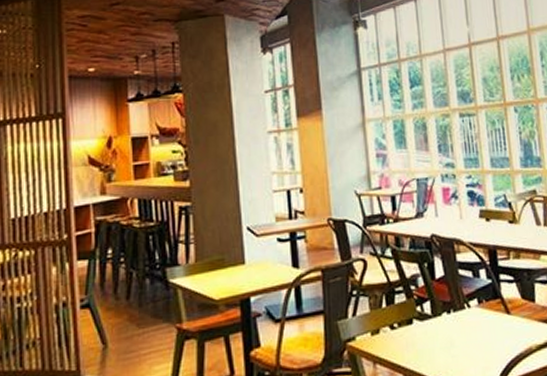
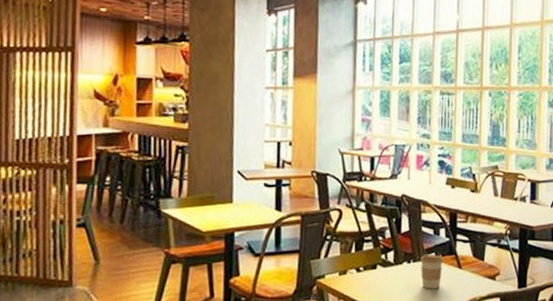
coffee cup: none [461,300,489,342] -> present [420,254,443,289]

